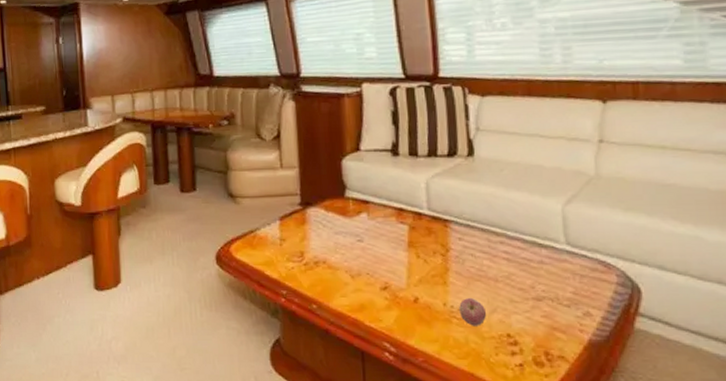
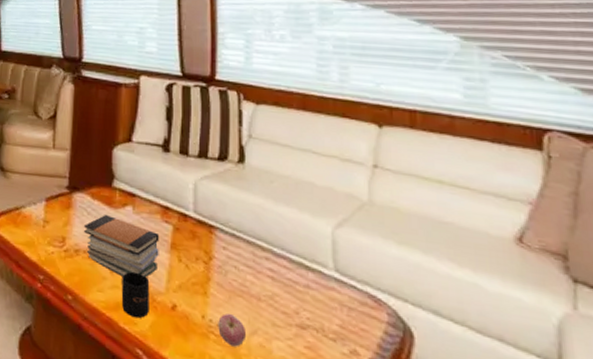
book stack: none [320,225,397,280] -> present [83,215,160,278]
mug: none [363,273,393,315] -> present [121,271,150,319]

